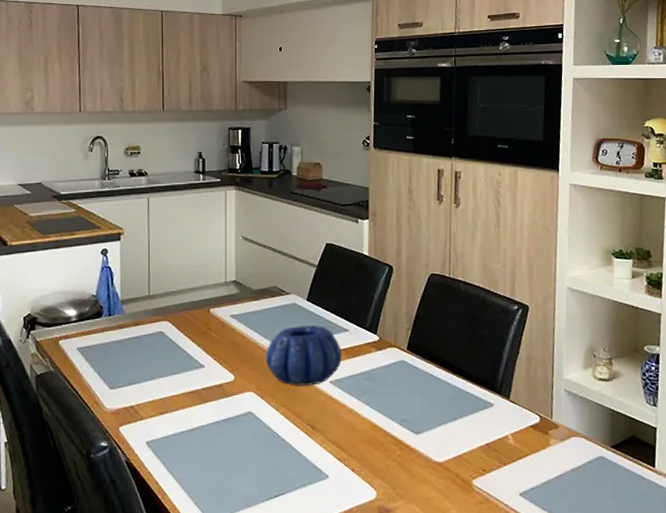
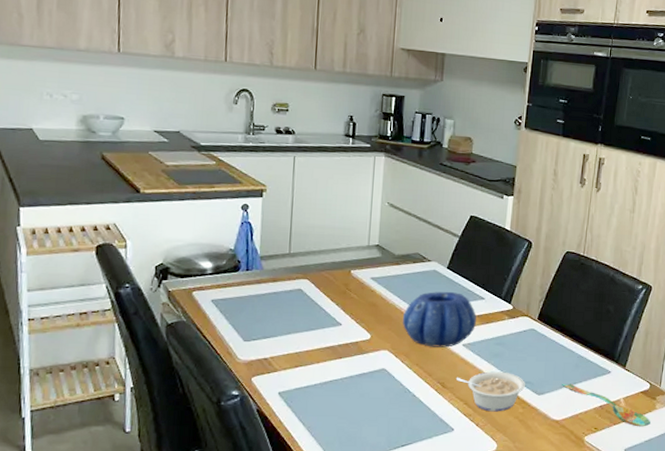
legume: none [325,409,401,455] -> present [456,371,525,412]
spoon: none [440,419,546,467] -> present [561,383,651,427]

